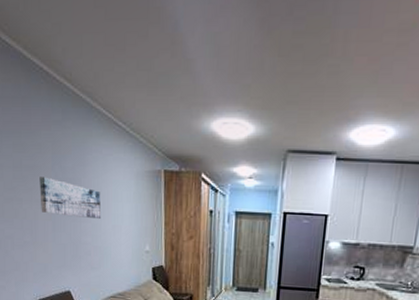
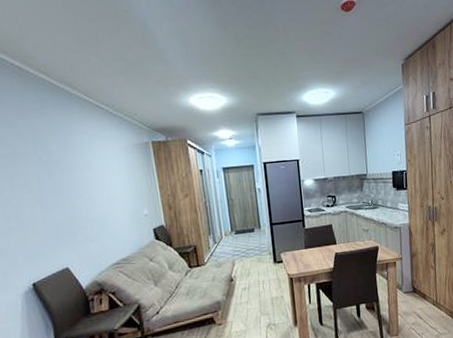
wall art: present [39,176,102,220] -> none [21,162,95,197]

